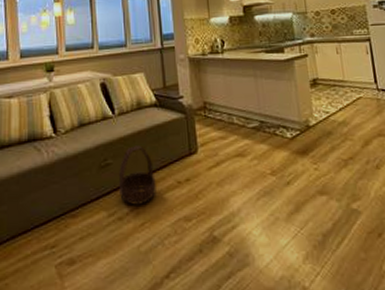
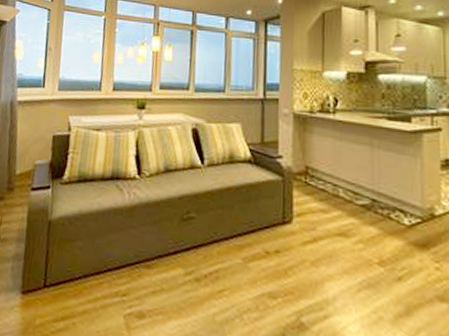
basket: present [118,145,157,205] -> none [199,202,242,269]

